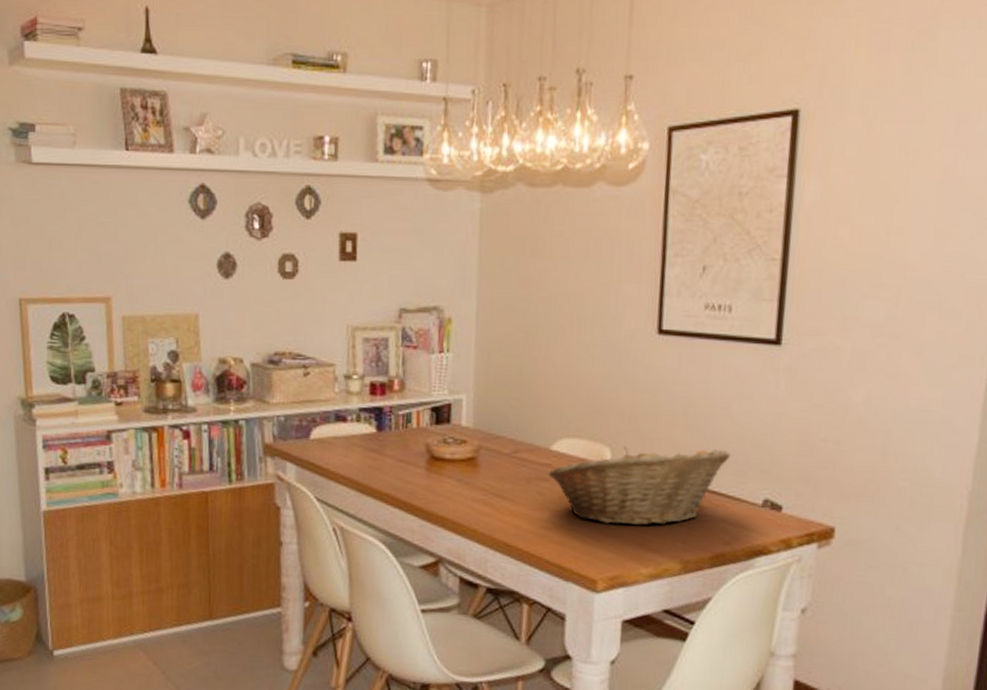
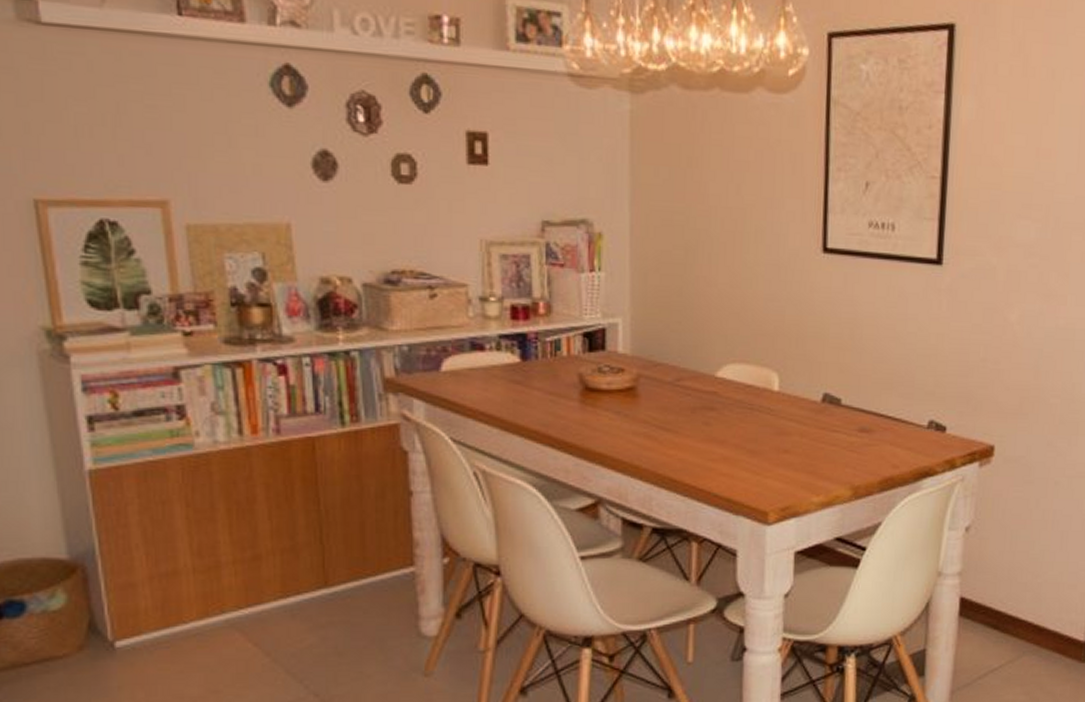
fruit basket: present [548,446,731,526] -> none [714,370,897,453]

